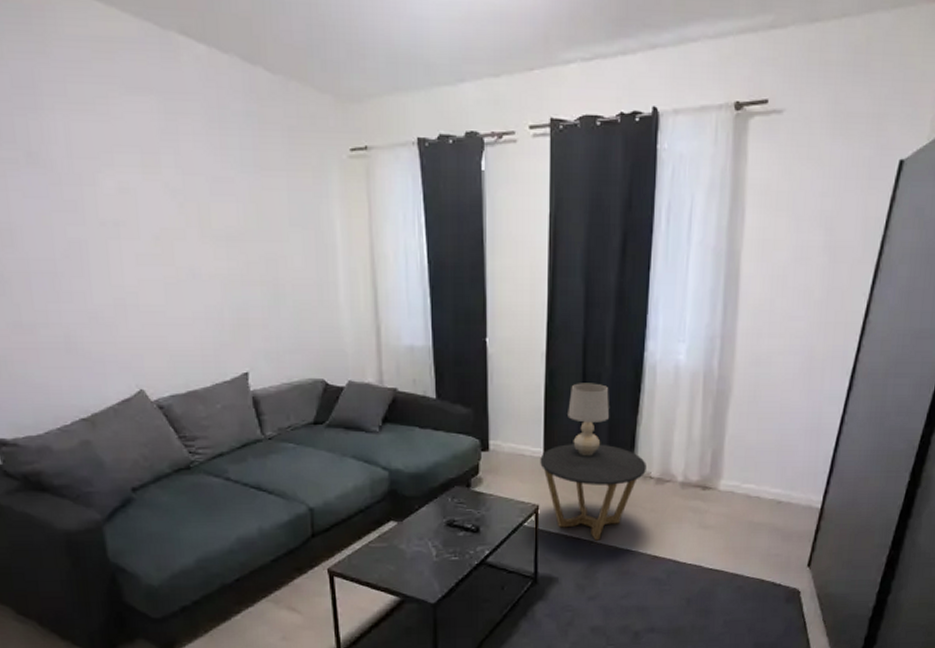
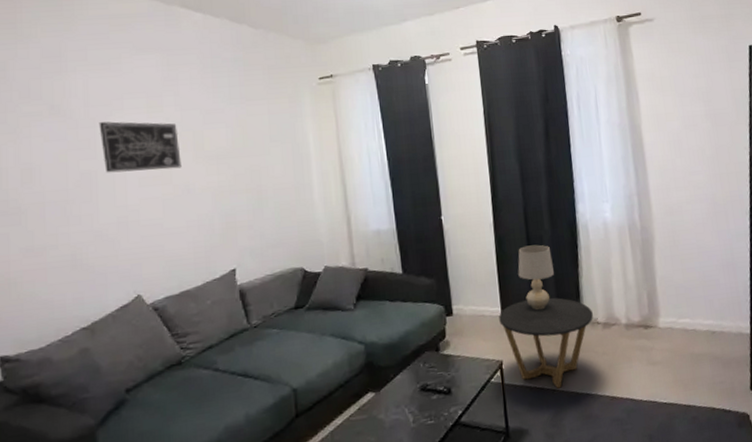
wall art: none [85,180,185,247] -> present [98,121,182,173]

